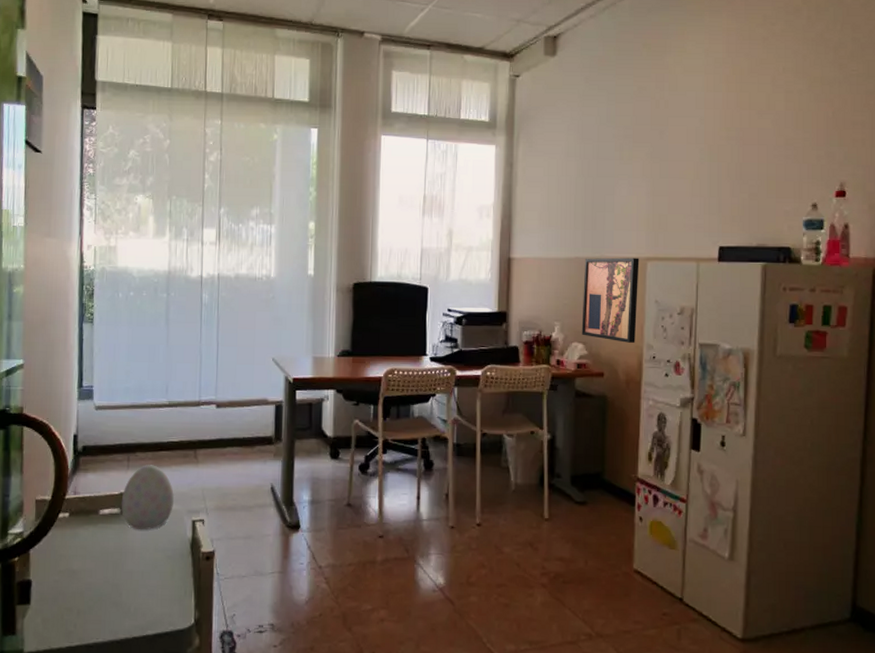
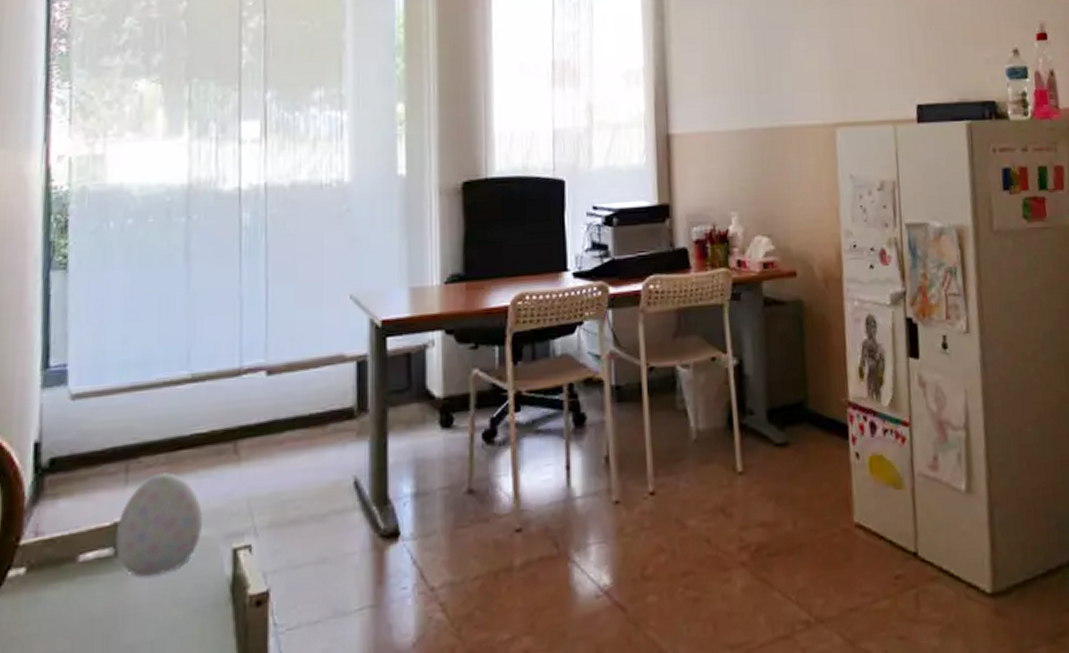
wall art: present [581,257,639,343] -> none [761,124,831,231]

